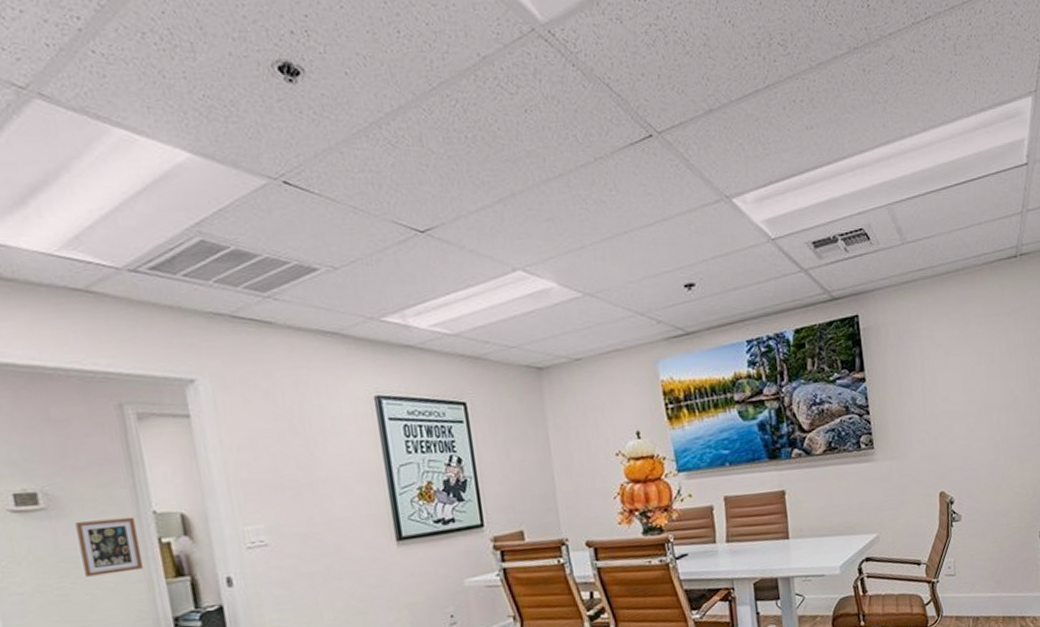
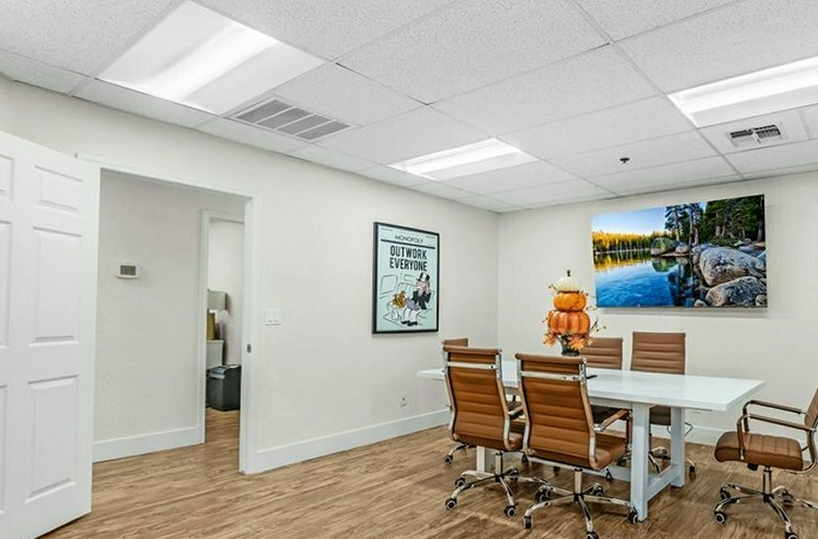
picture frame: present [75,517,143,577] -> none [155,291,195,331]

